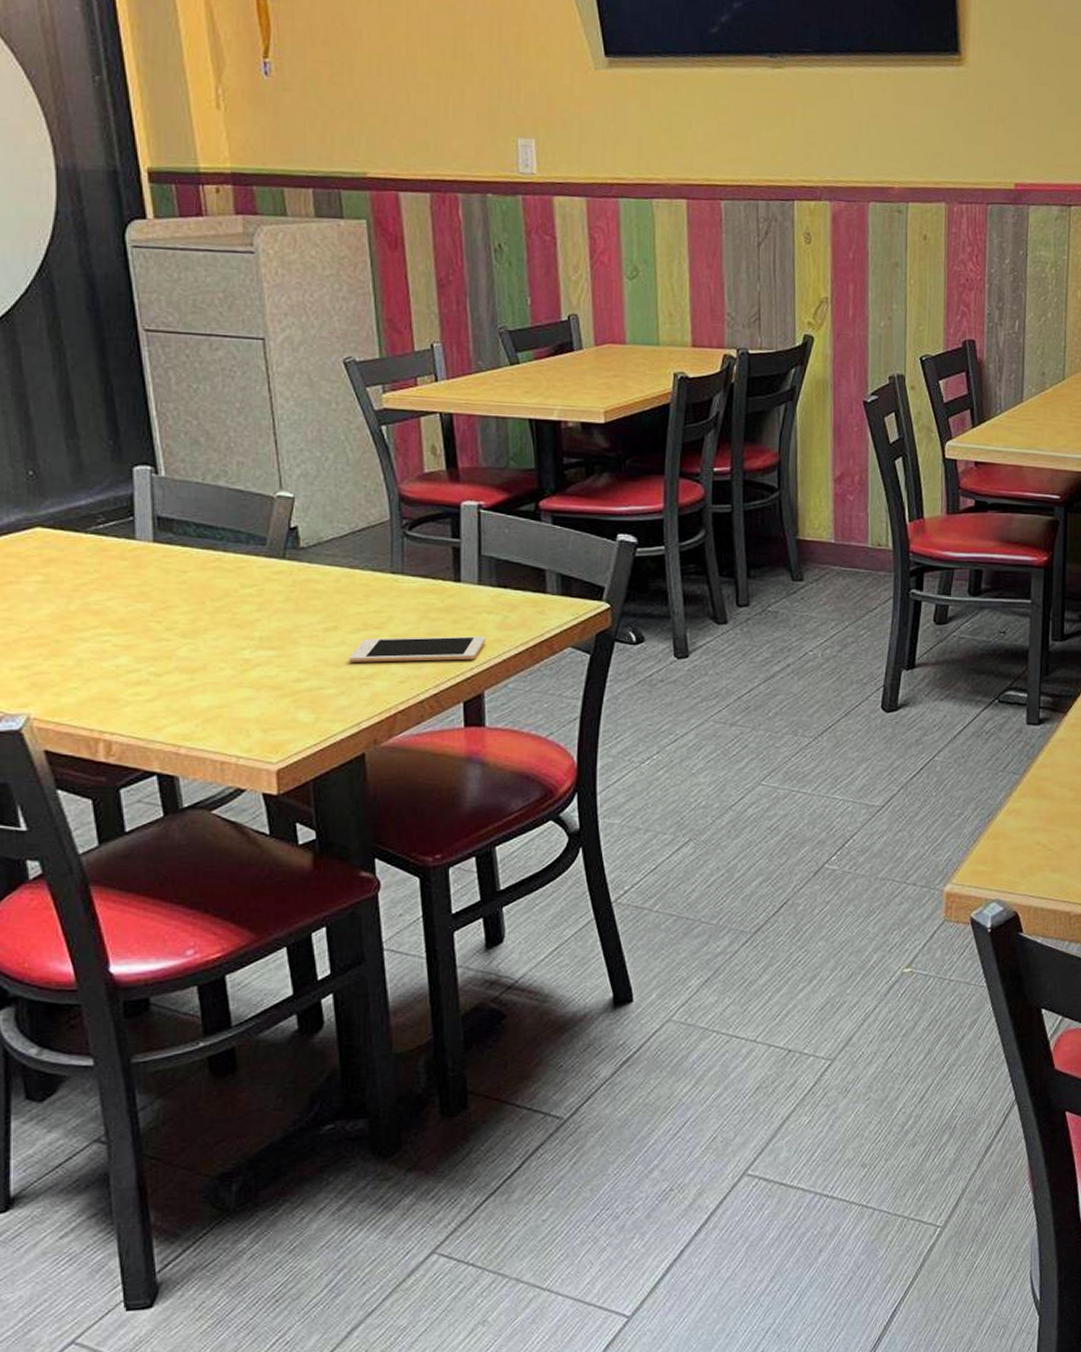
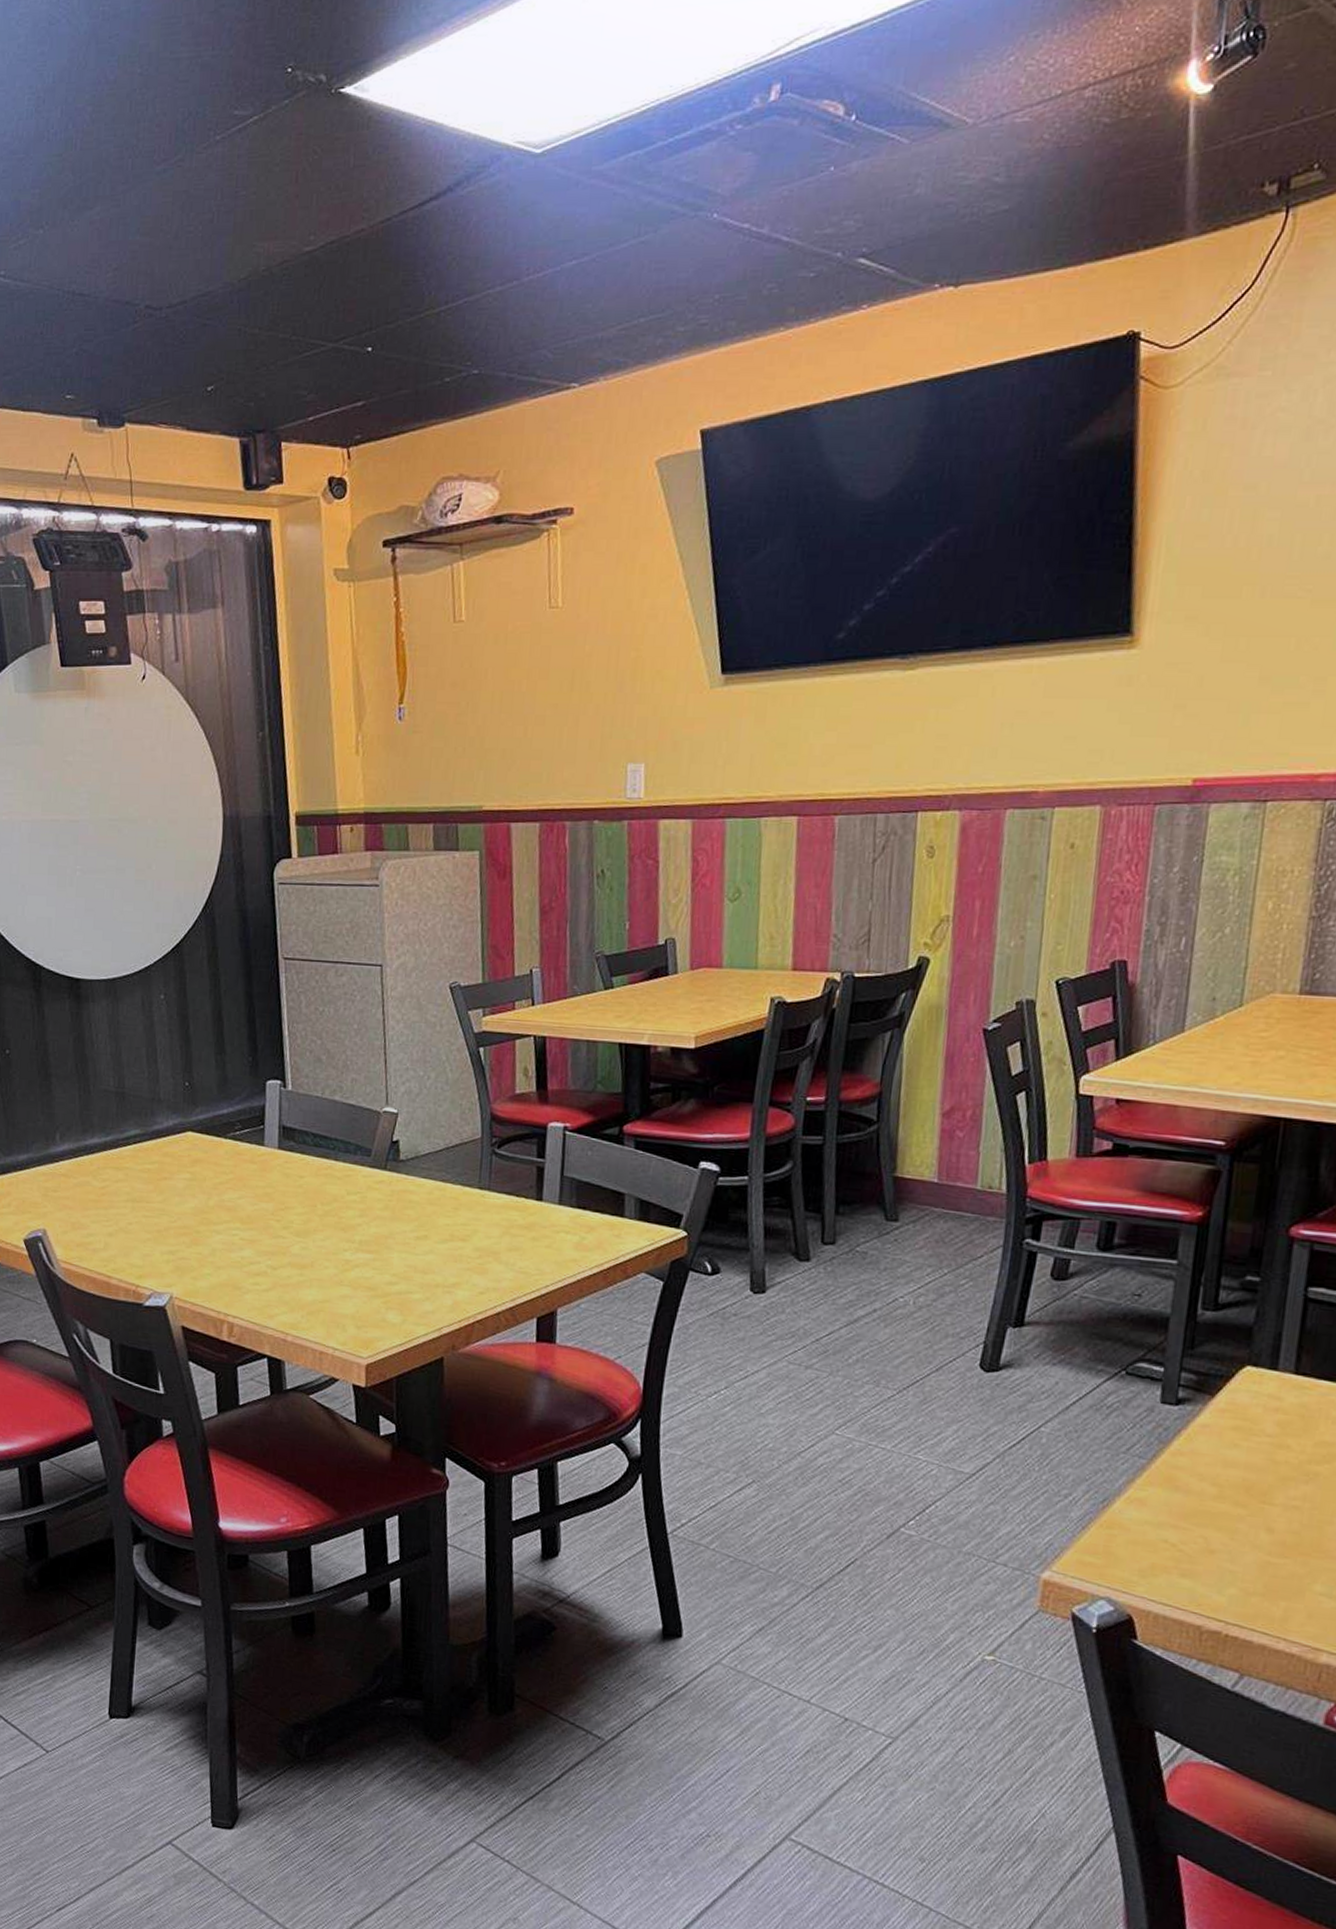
cell phone: present [349,636,485,662] -> none [435,1249,562,1277]

